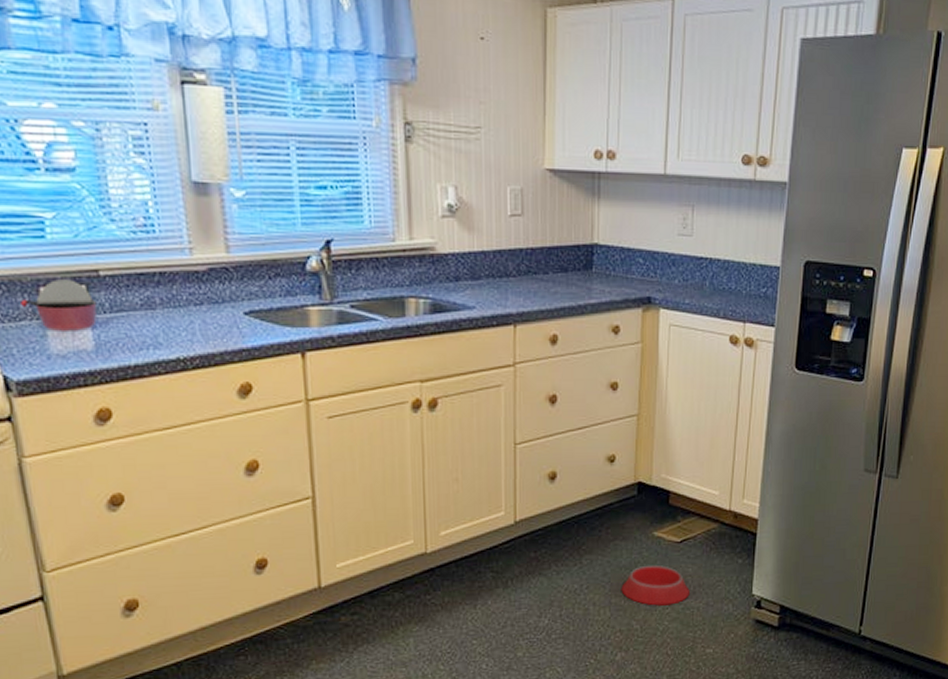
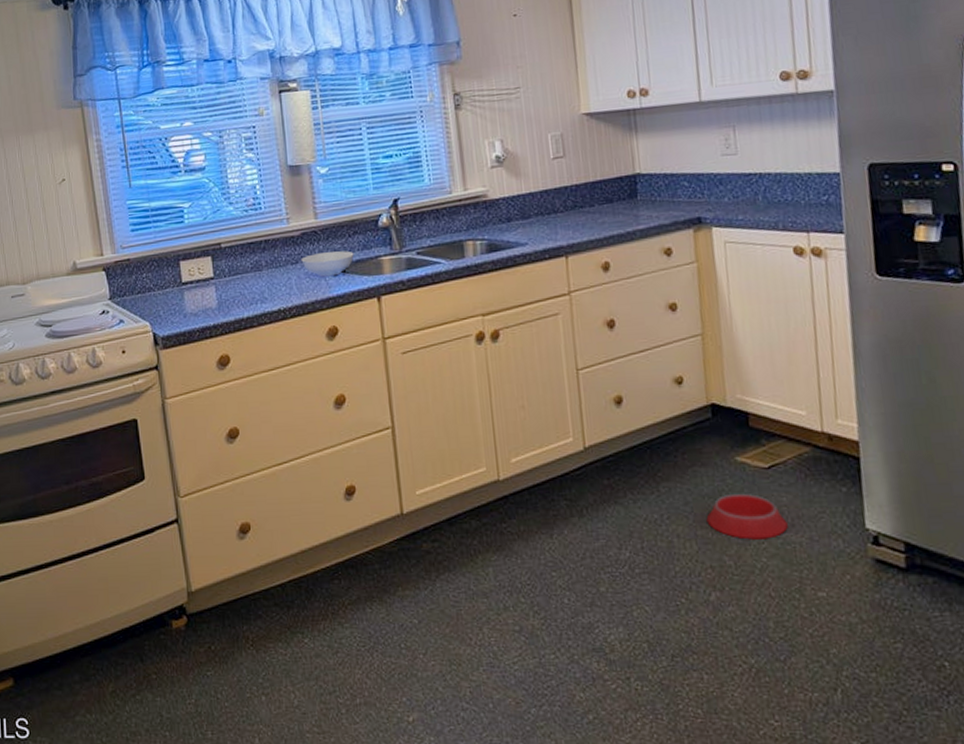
saucepan: present [21,279,98,333] -> none [166,253,220,296]
bowl: none [207,295,275,324] -> present [301,251,354,277]

